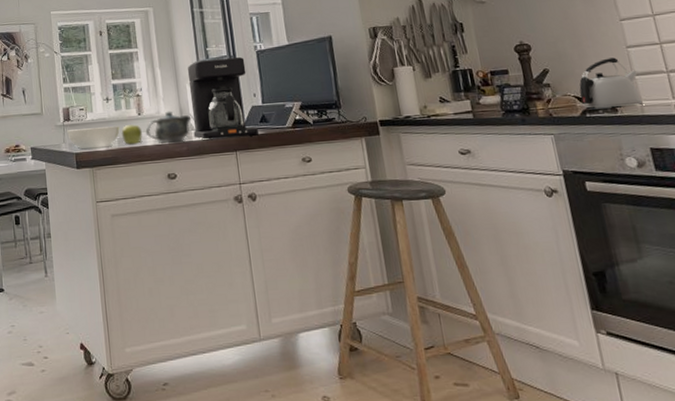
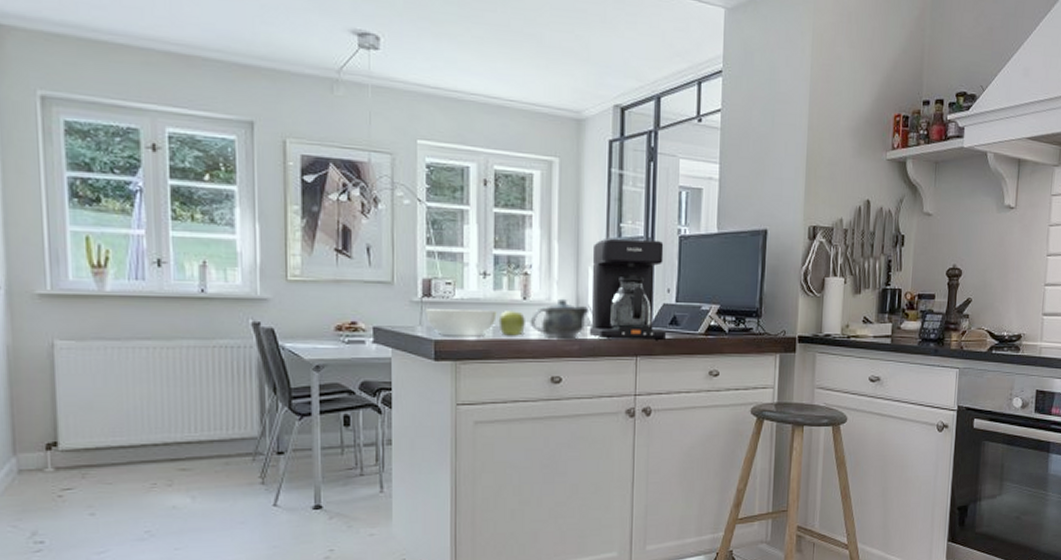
kettle: present [579,57,644,110] -> none [991,294,1048,348]

